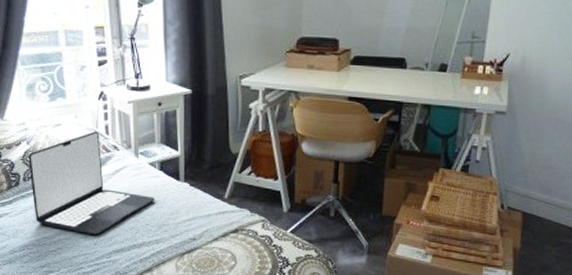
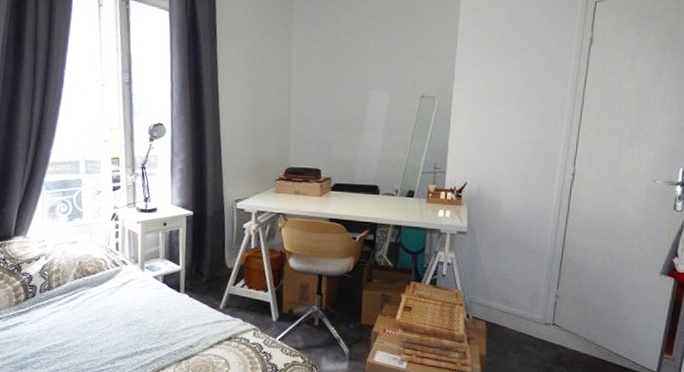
laptop: present [28,131,155,236] -> none [45,248,157,343]

